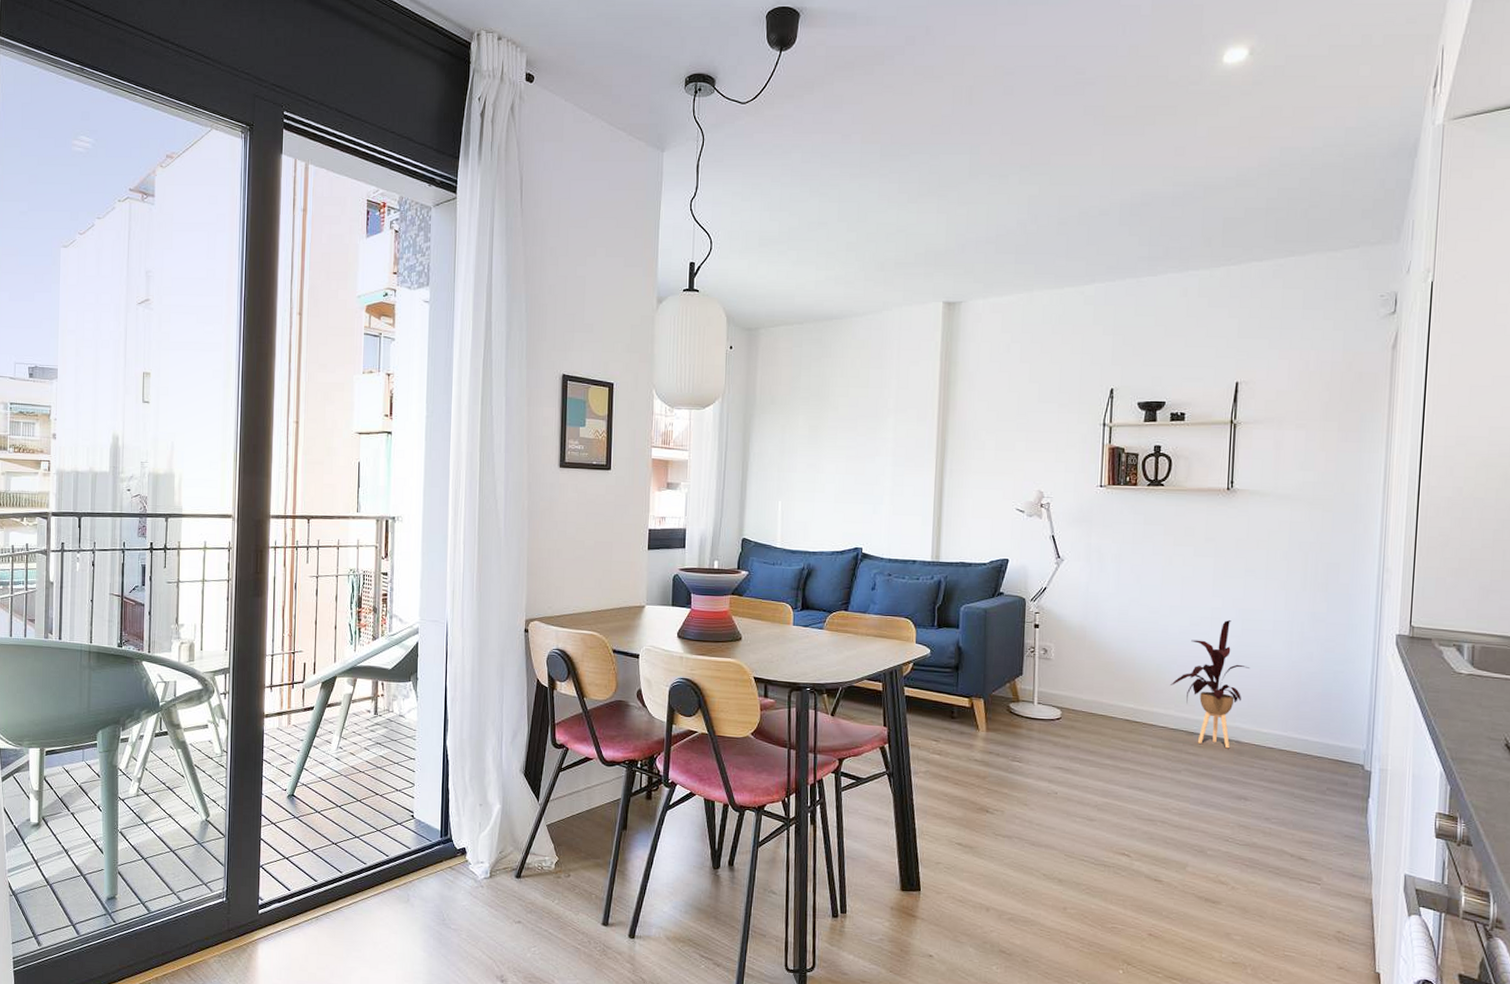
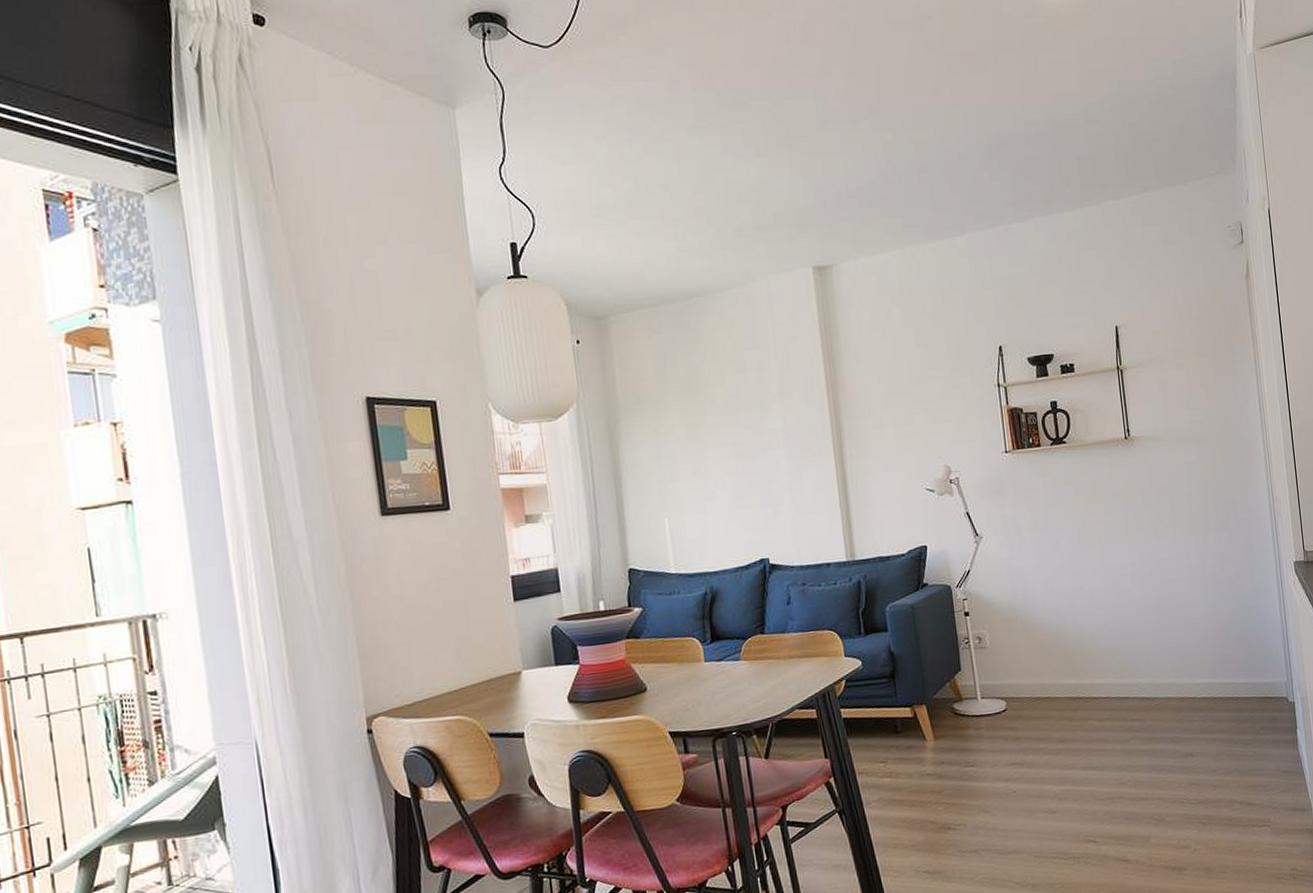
house plant: present [1171,620,1251,749] -> none [1105,574,1175,708]

